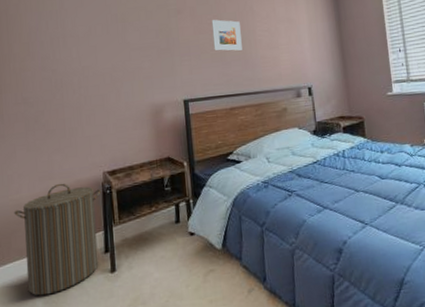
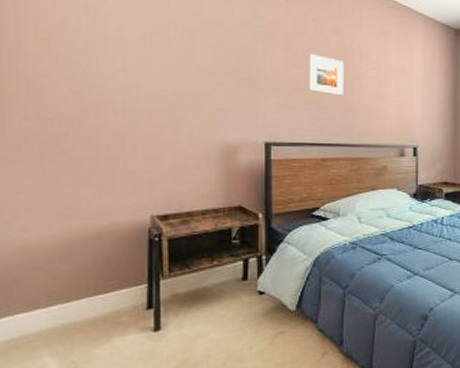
laundry hamper: present [14,183,101,296] -> none [17,224,147,356]

